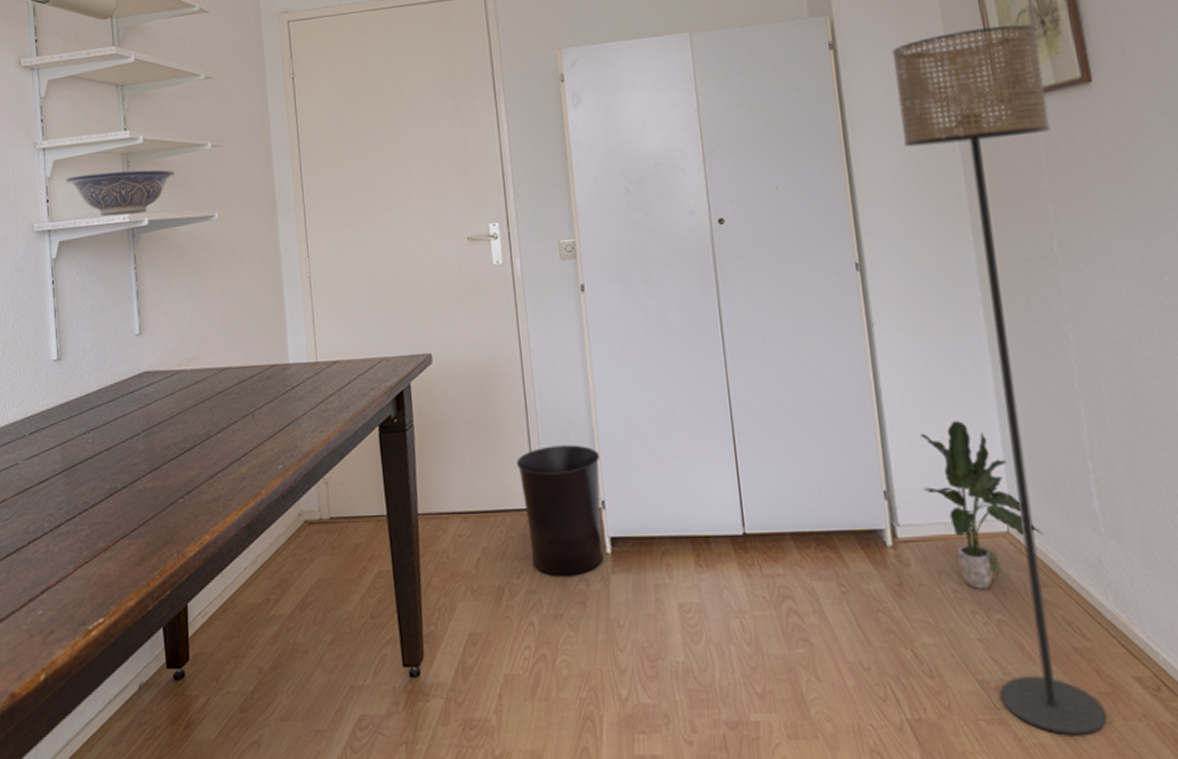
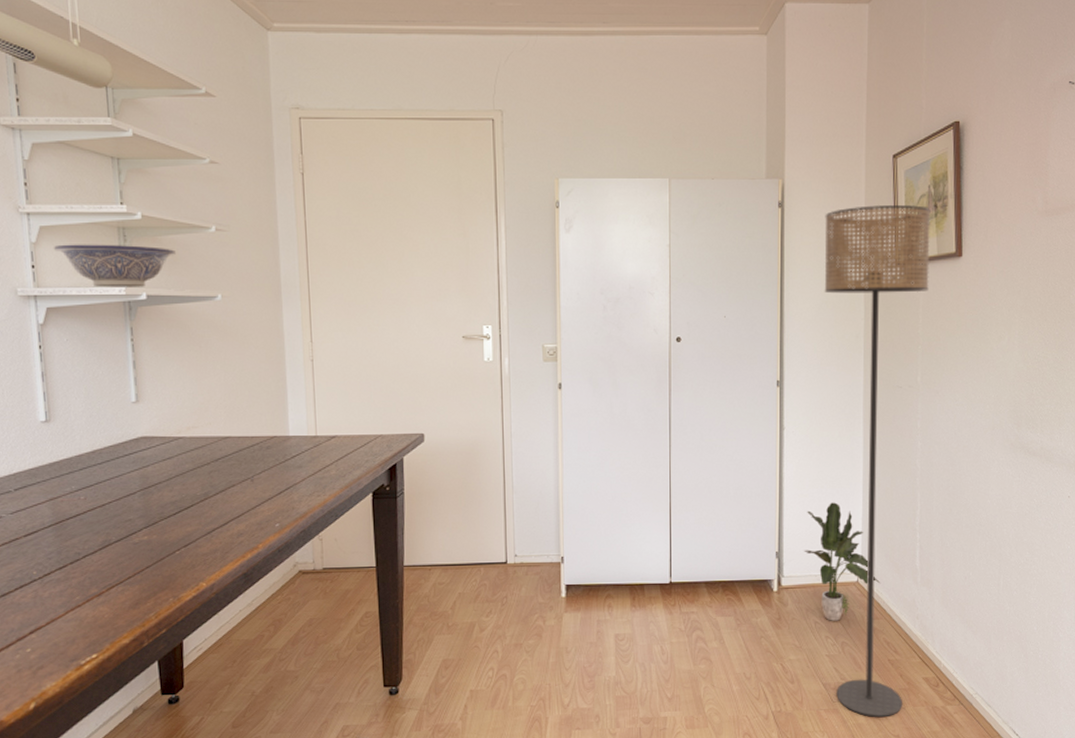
waste bin: present [517,444,604,576] -> none [493,512,563,615]

